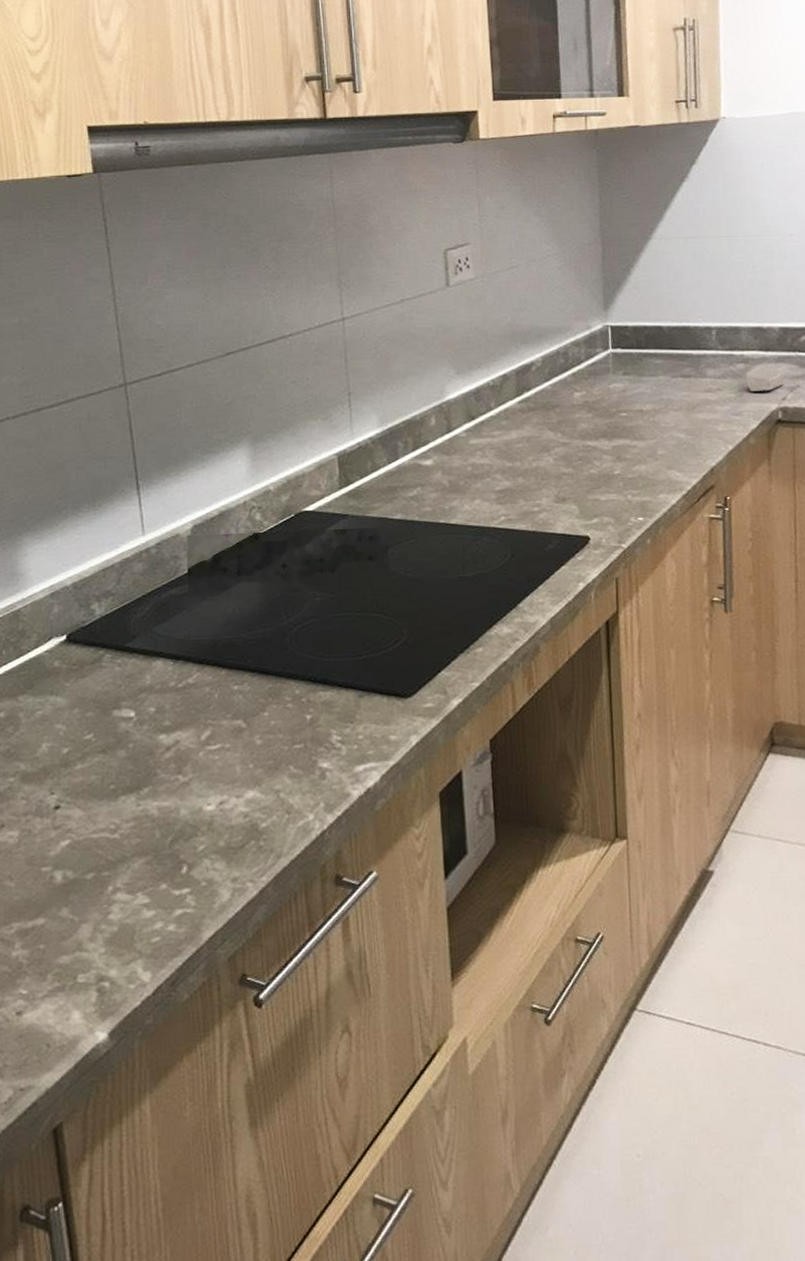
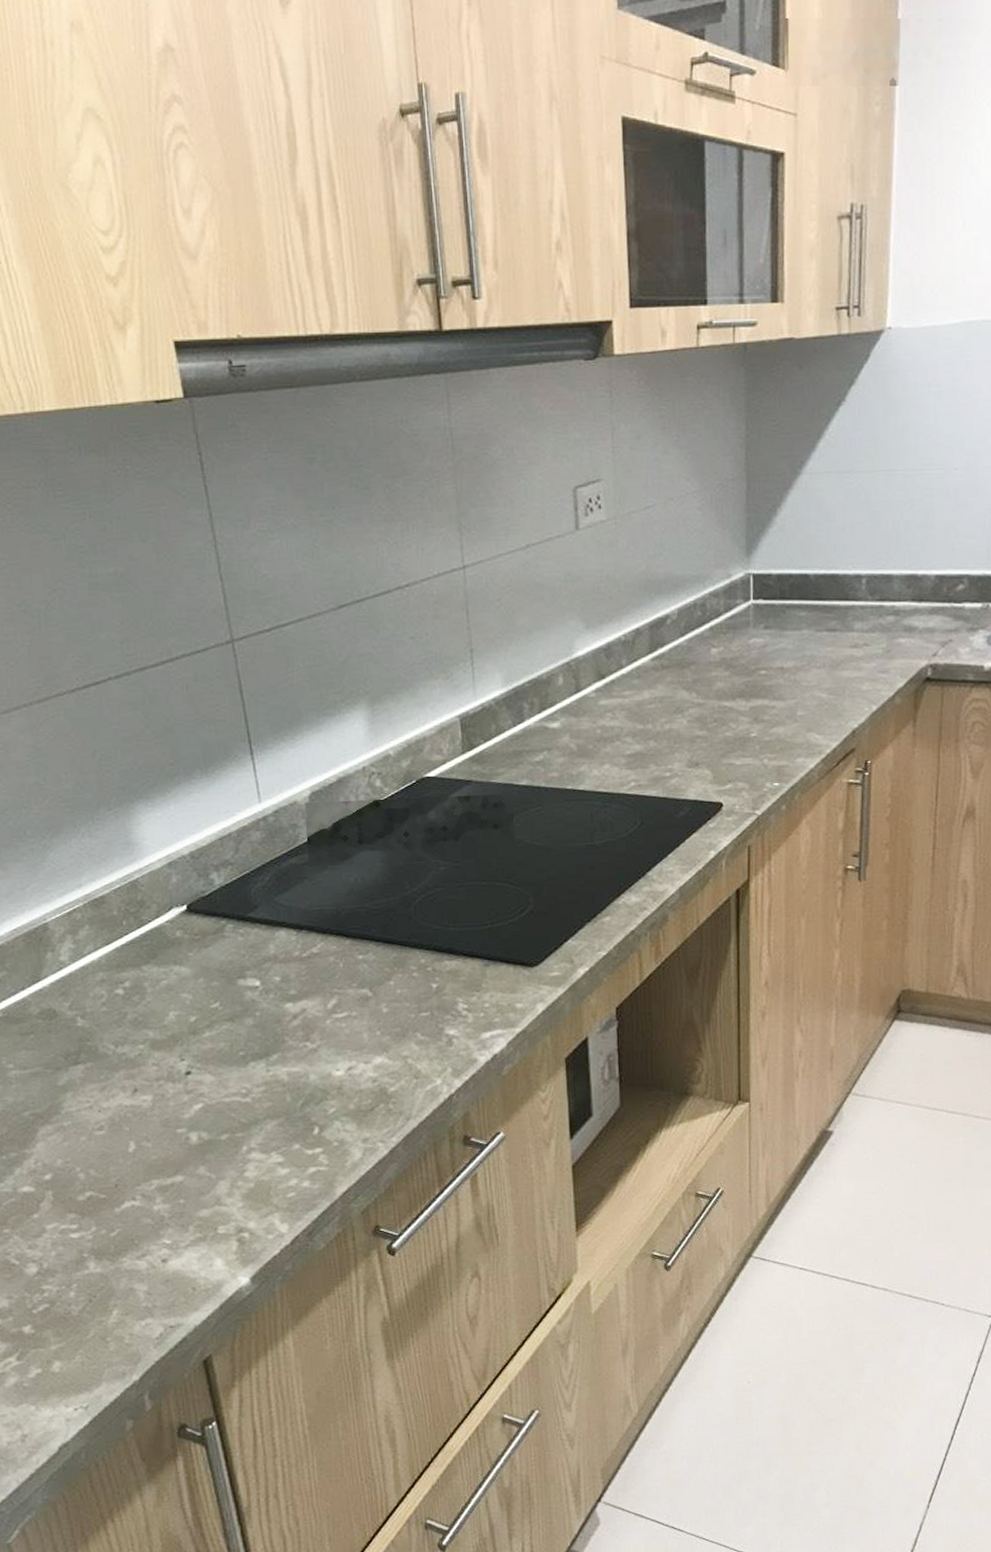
soap bar: present [745,364,785,391] -> none [895,616,938,647]

